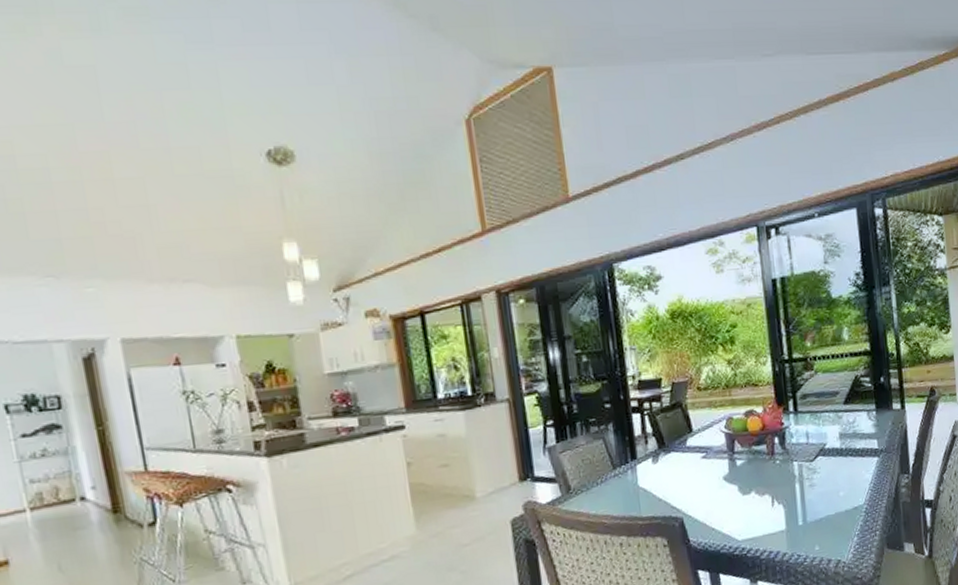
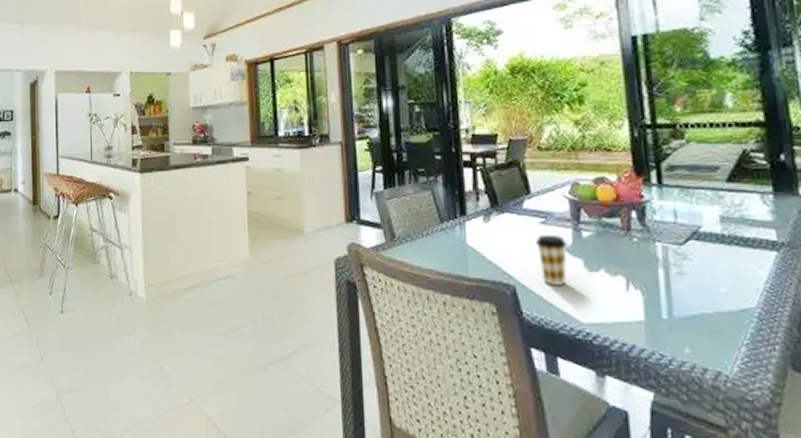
coffee cup: none [698,466,725,512] -> present [536,234,568,285]

